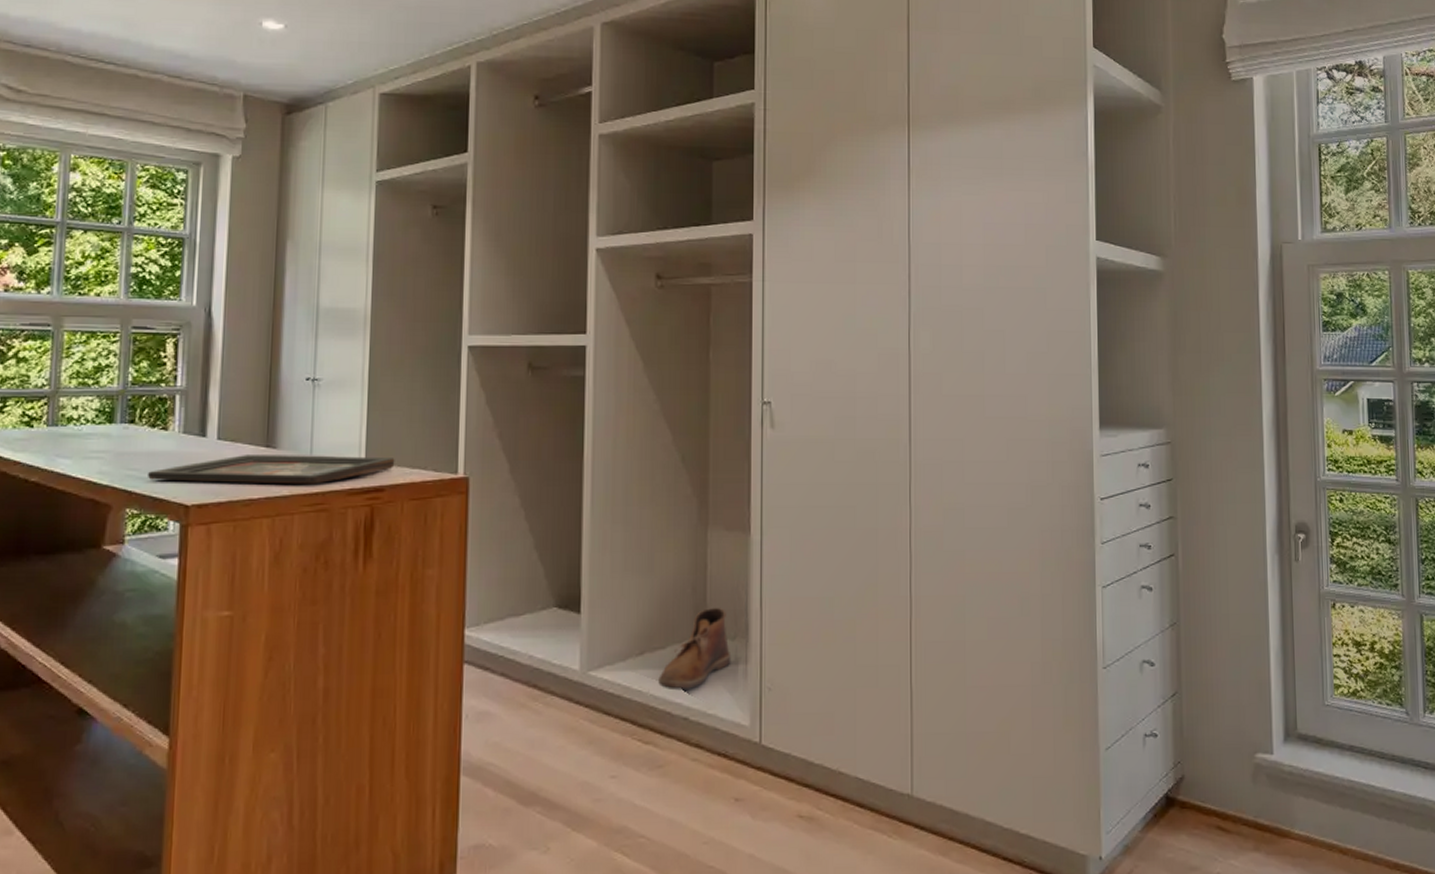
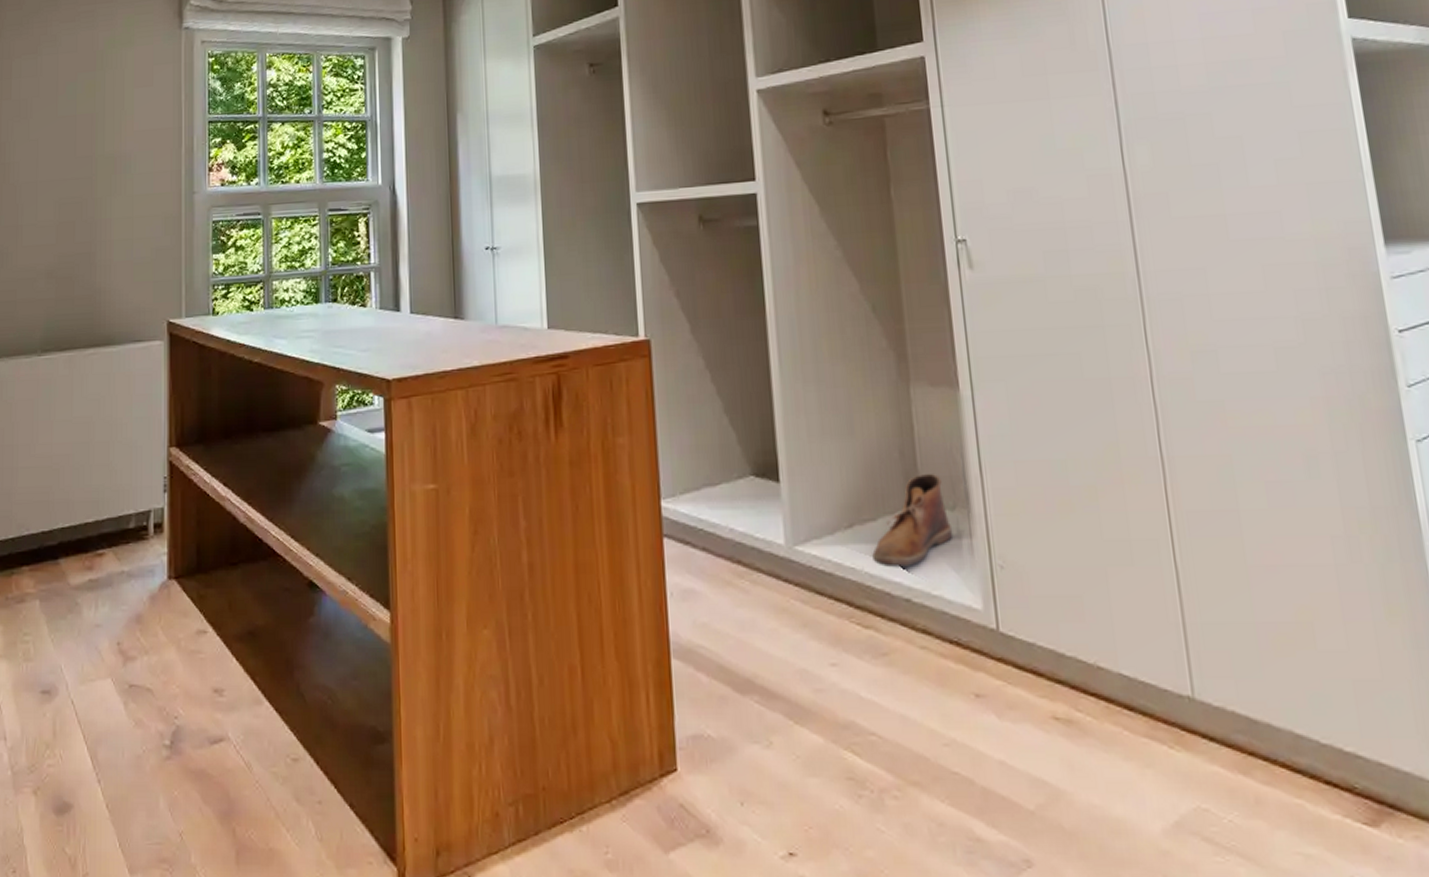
decorative tray: present [147,453,395,484] -> none [351,322,576,357]

